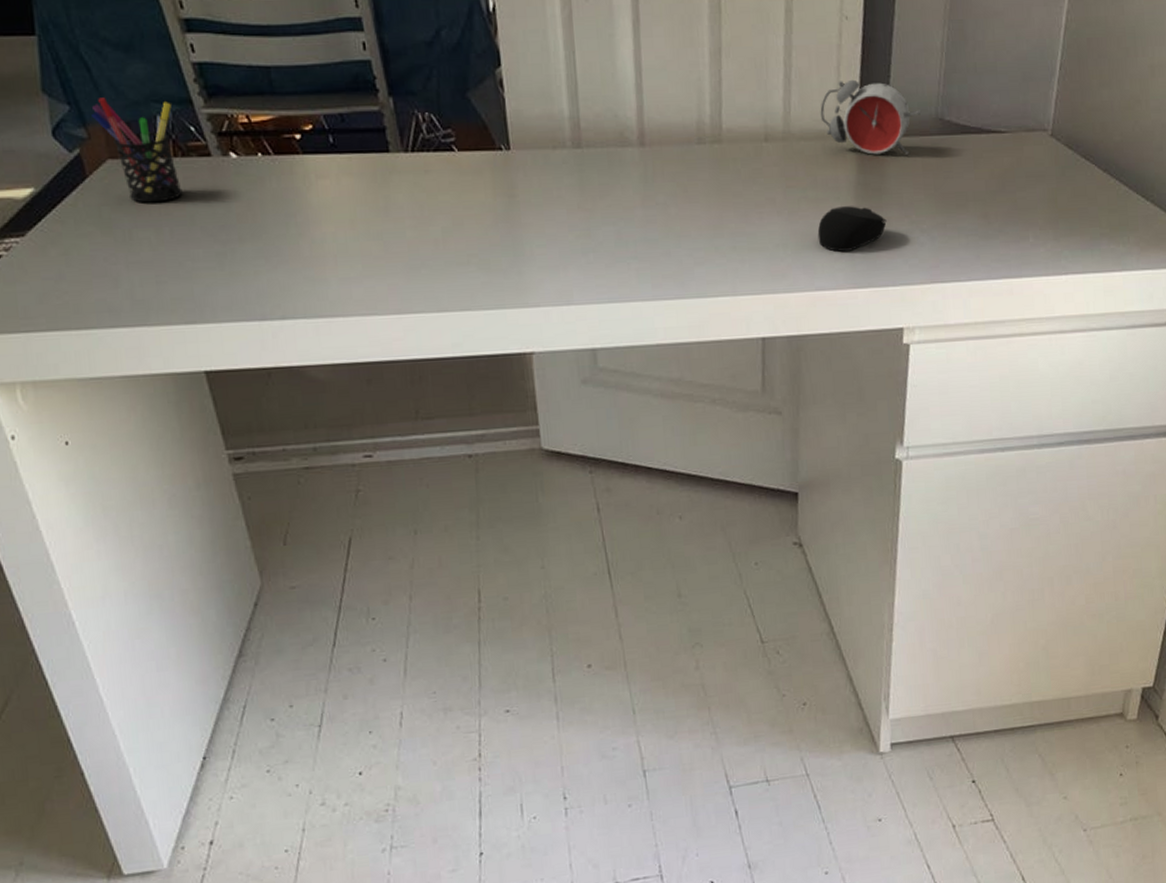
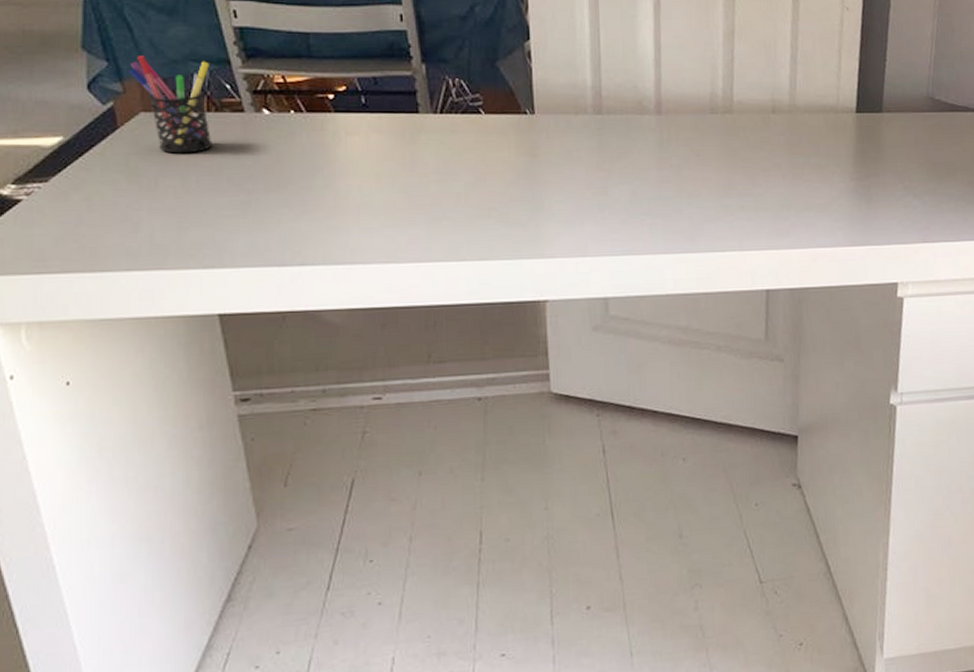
computer mouse: present [817,206,887,252] -> none [819,172,883,213]
alarm clock: present [820,79,922,155] -> none [823,61,914,128]

